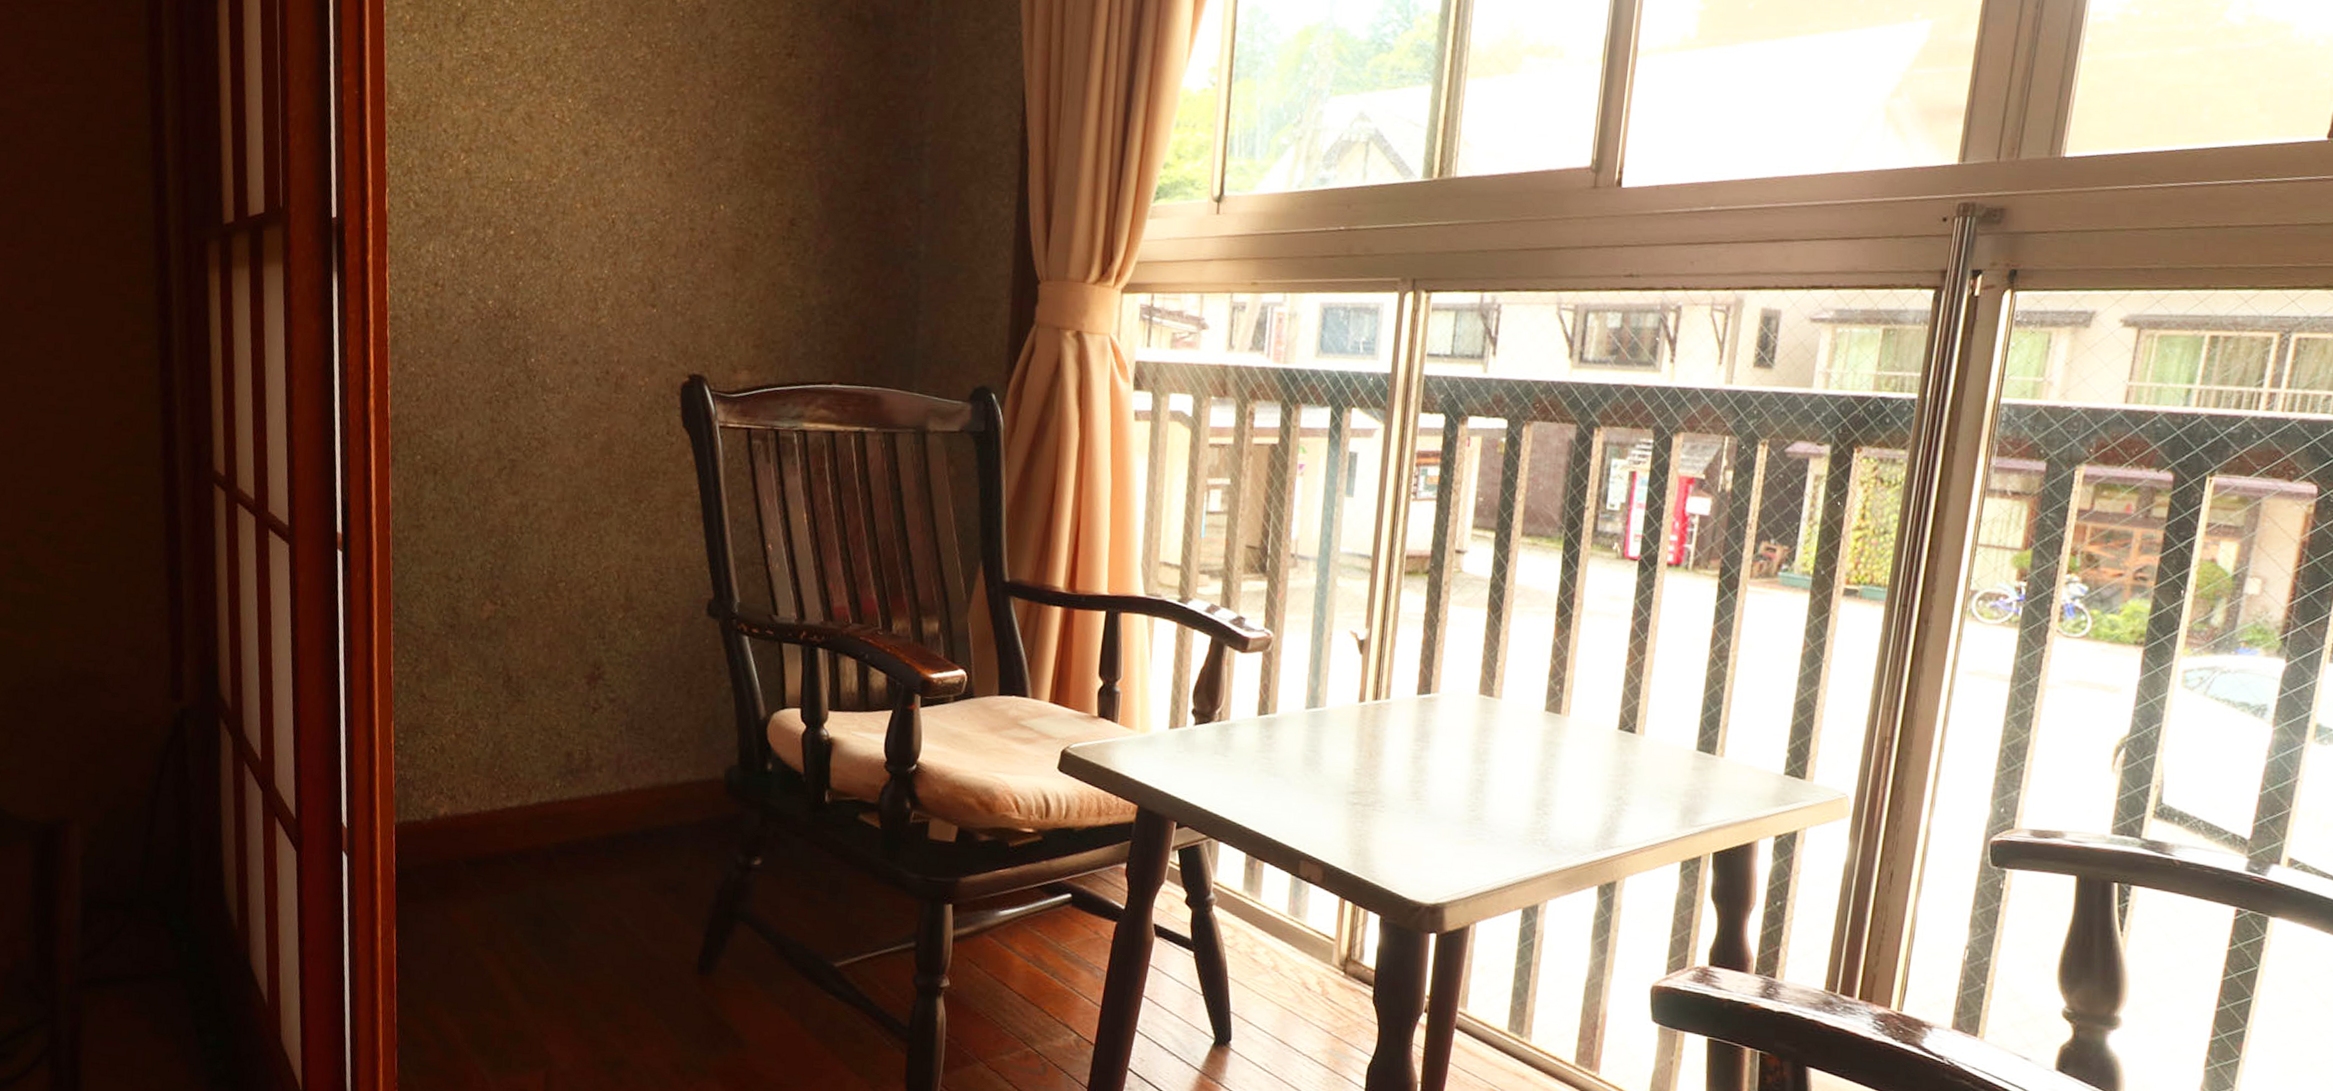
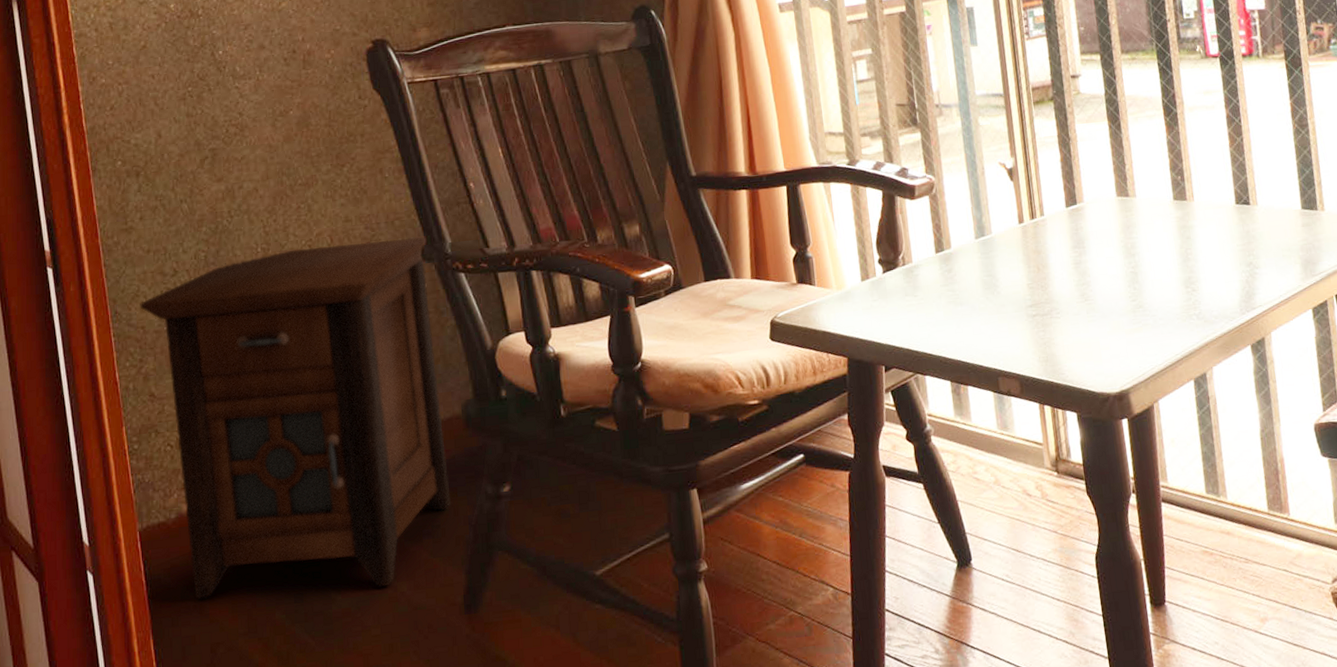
nightstand: none [421,577,714,930] -> present [140,237,452,600]

